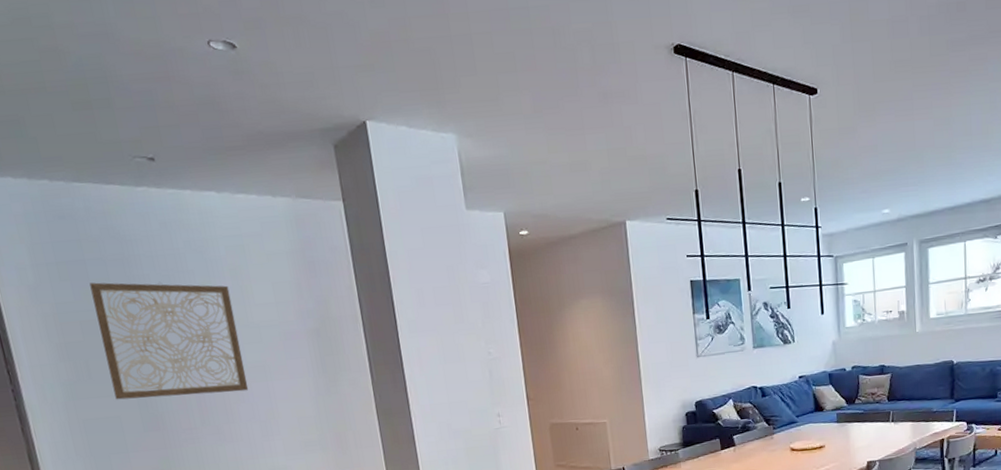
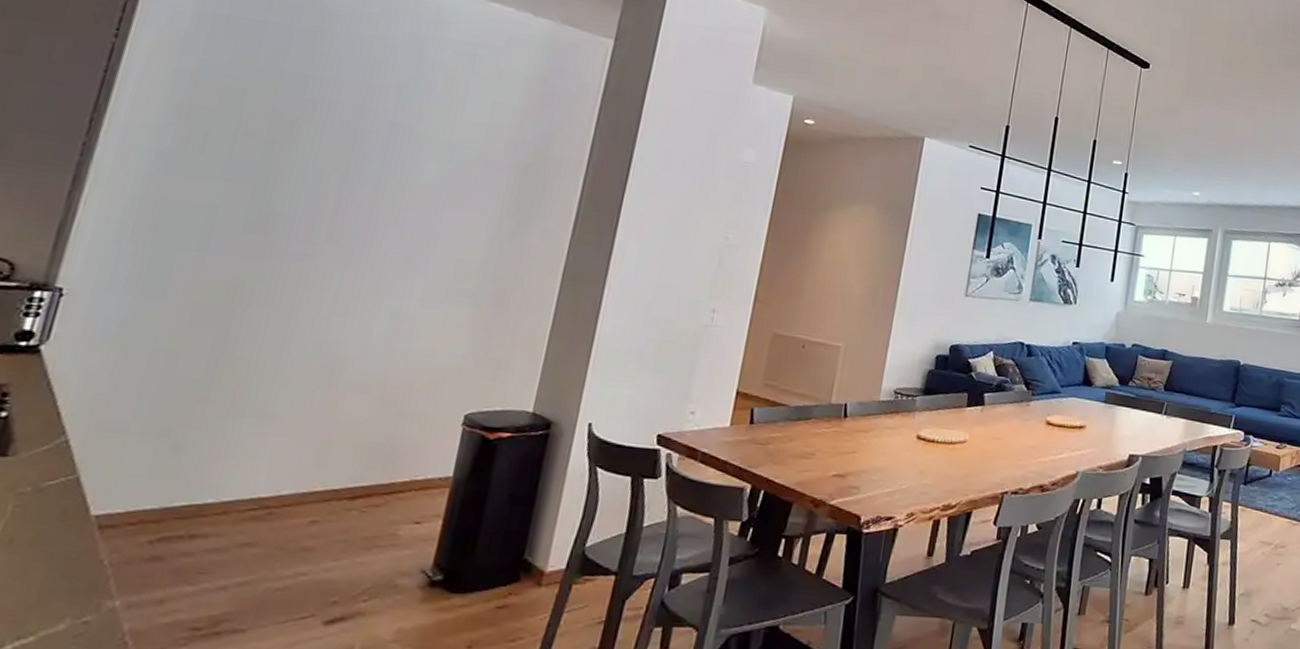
wall art: present [89,281,249,400] -> none [223,48,437,214]

